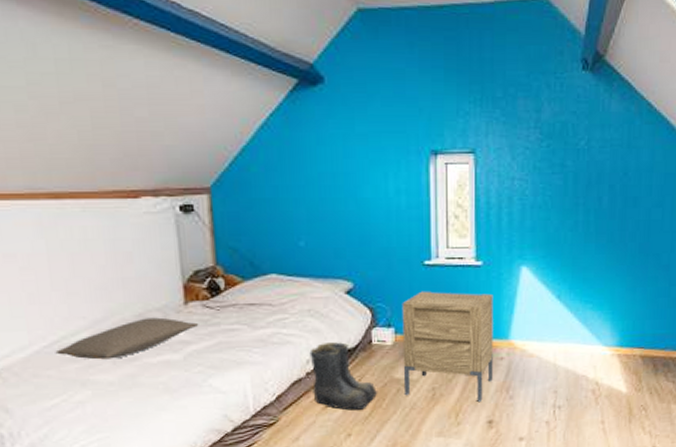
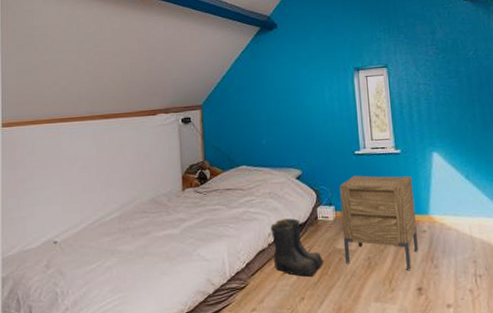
pillow: present [55,317,199,360] -> none [96,201,192,234]

